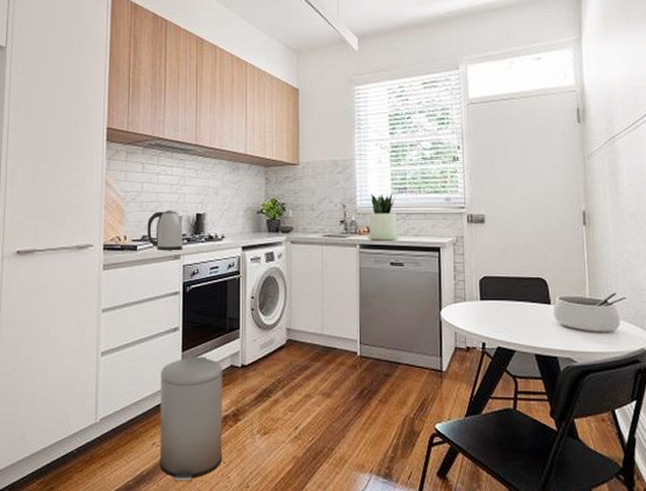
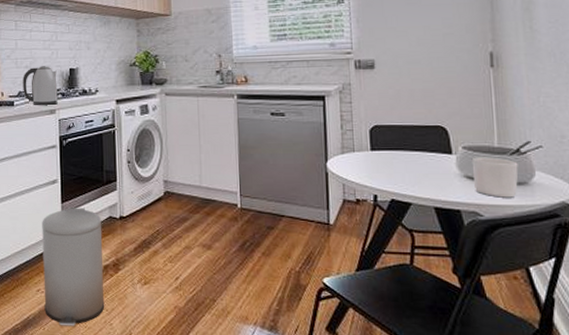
planter: present [367,194,400,241] -> none [245,41,281,91]
mug: none [567,307,606,345] -> present [472,157,519,198]

